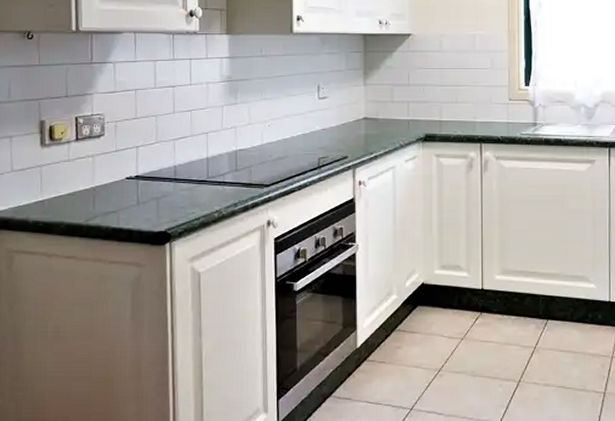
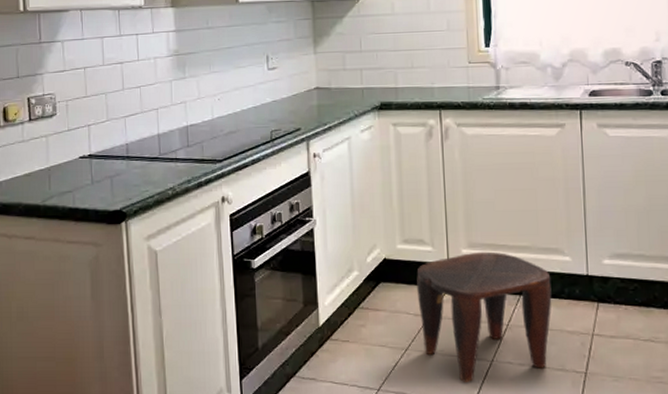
stool: none [452,278,577,403] -> present [417,251,552,384]

